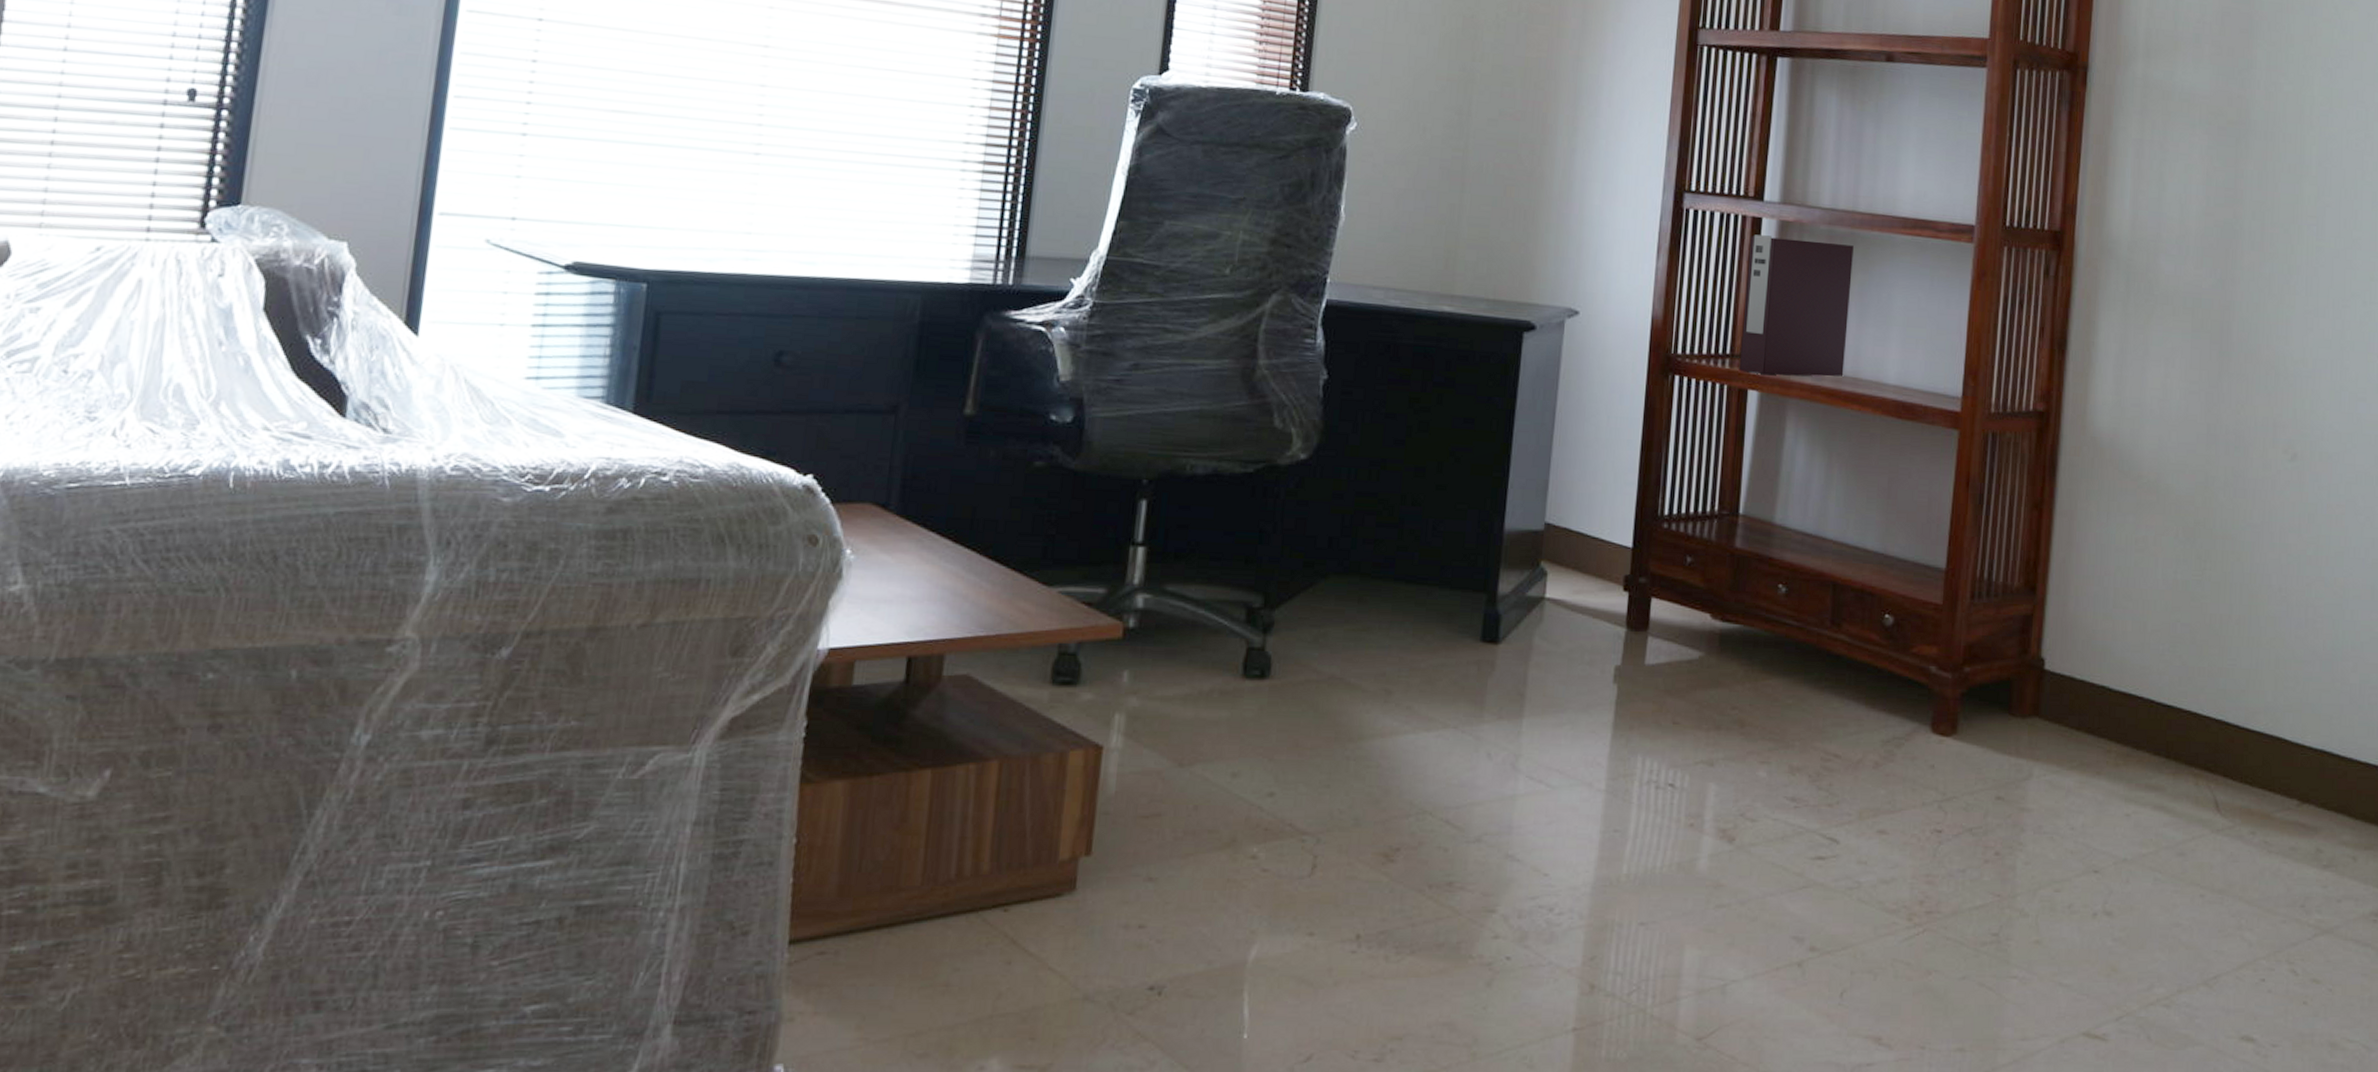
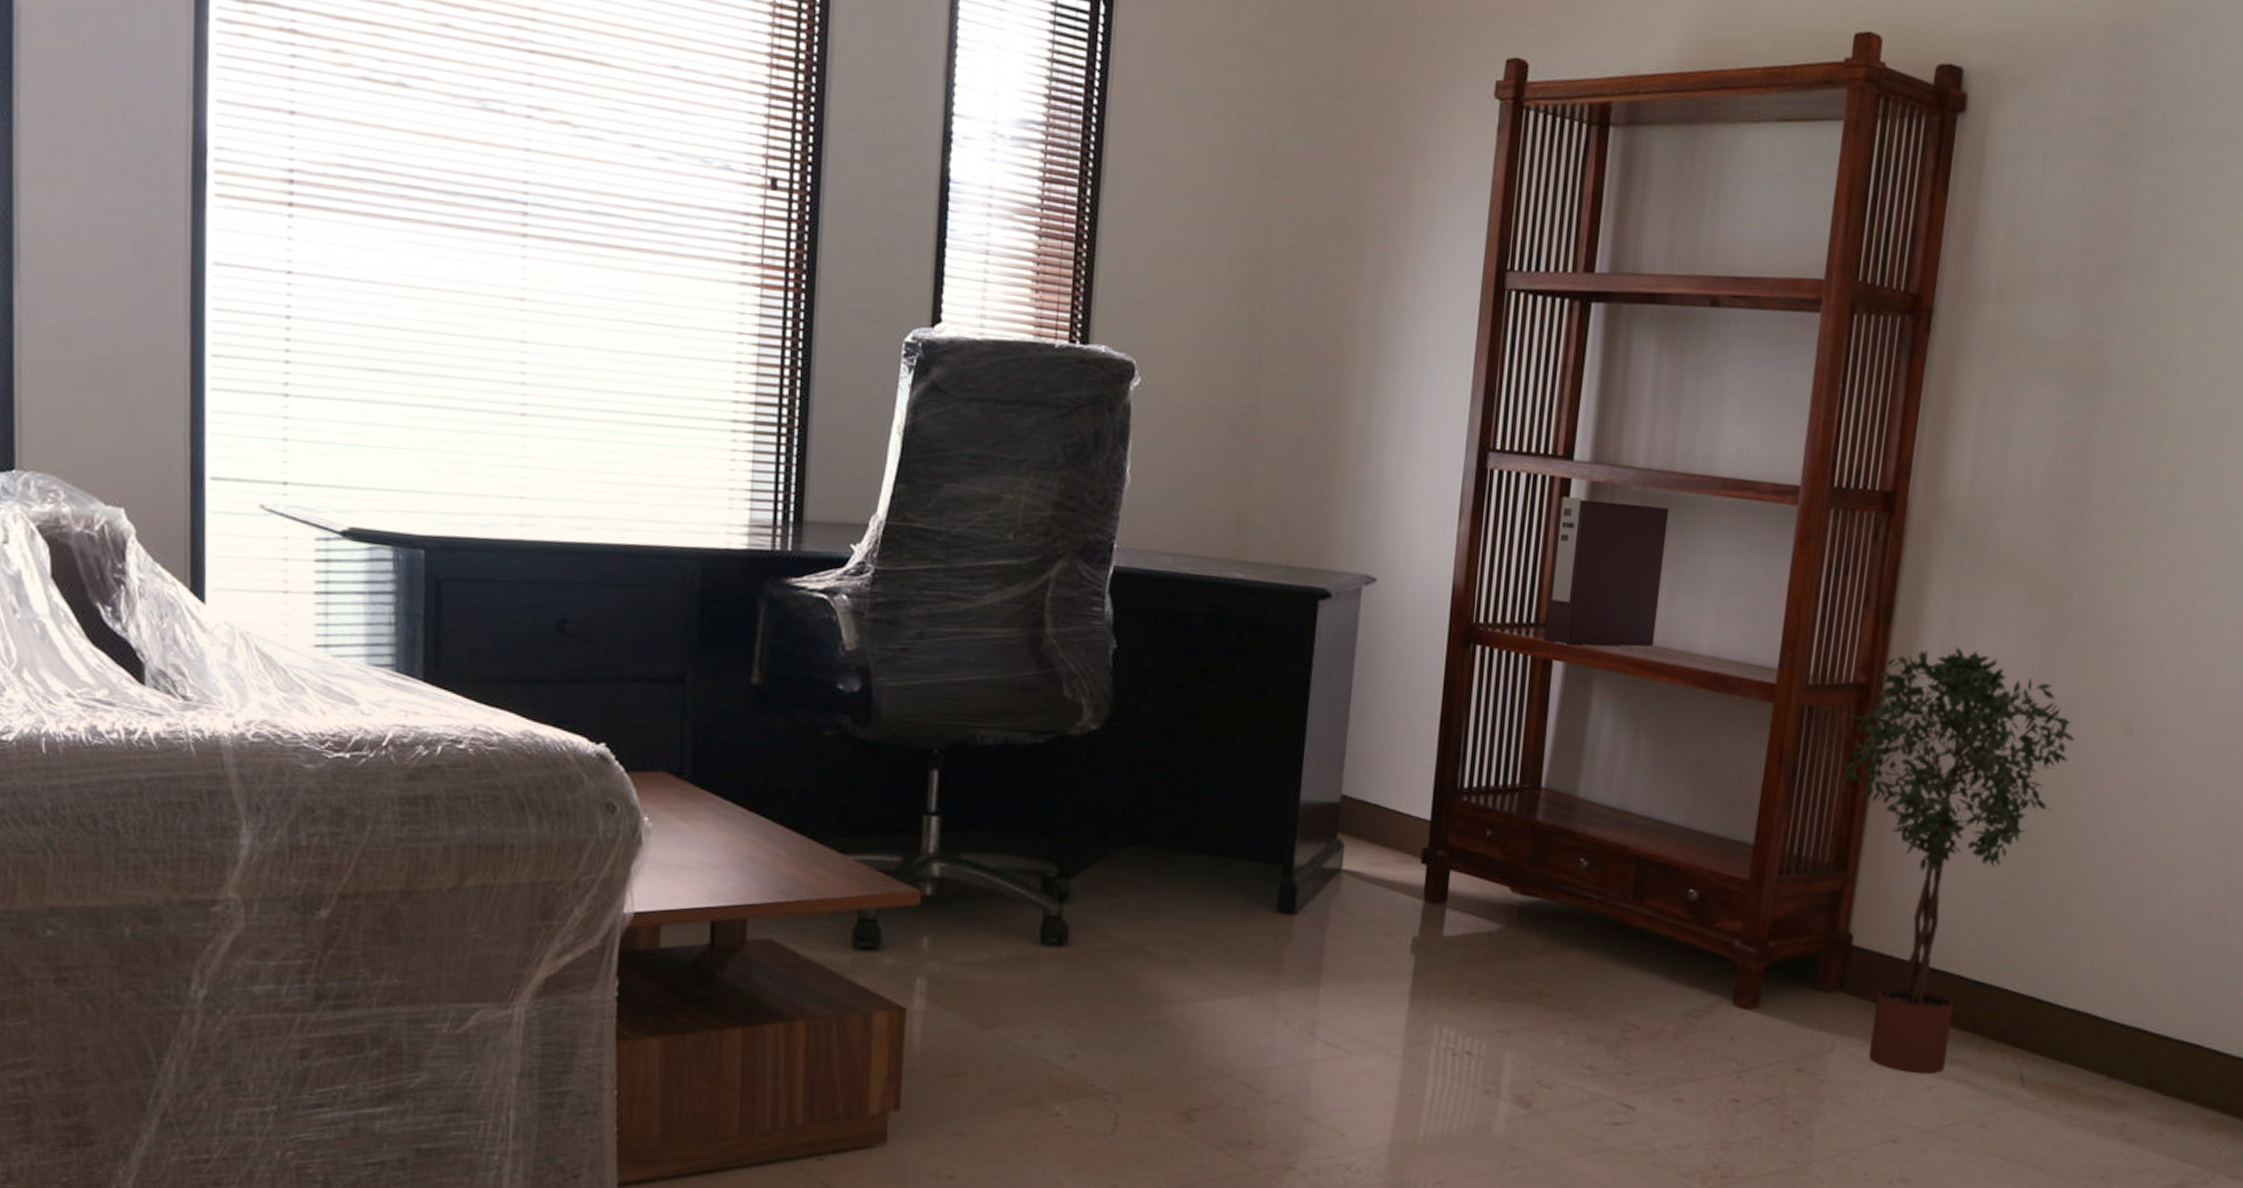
potted tree: none [2027,375,2243,800] -> present [1842,646,2075,1073]

